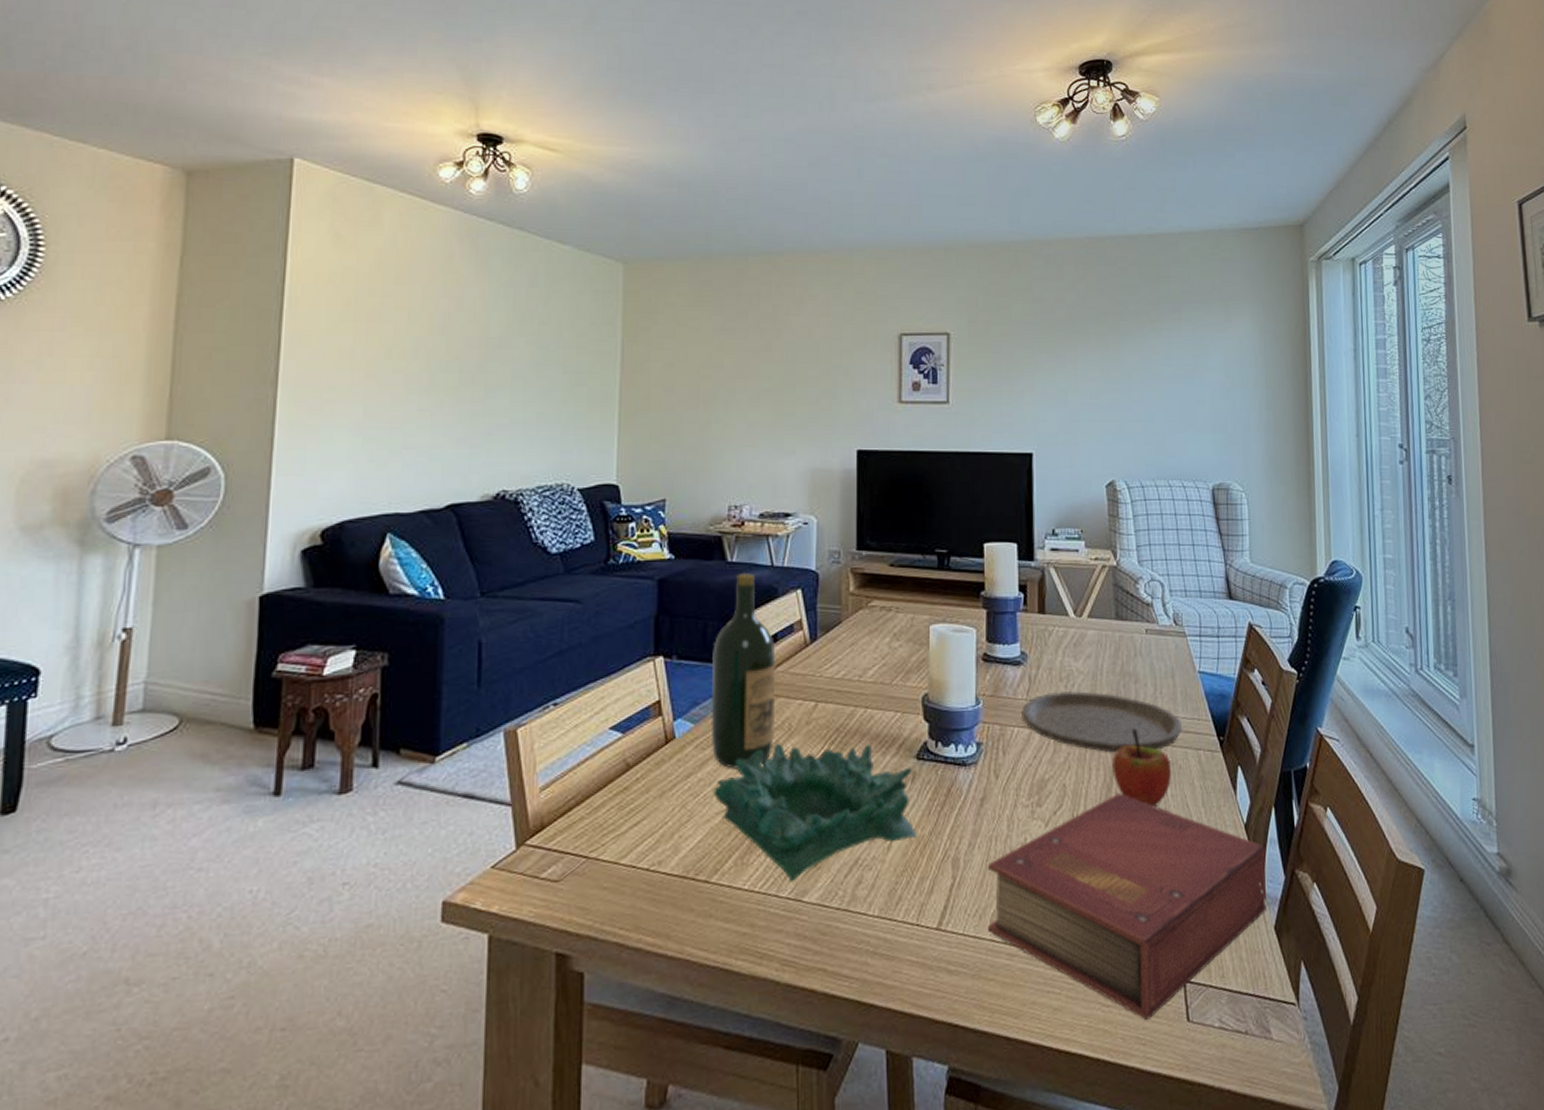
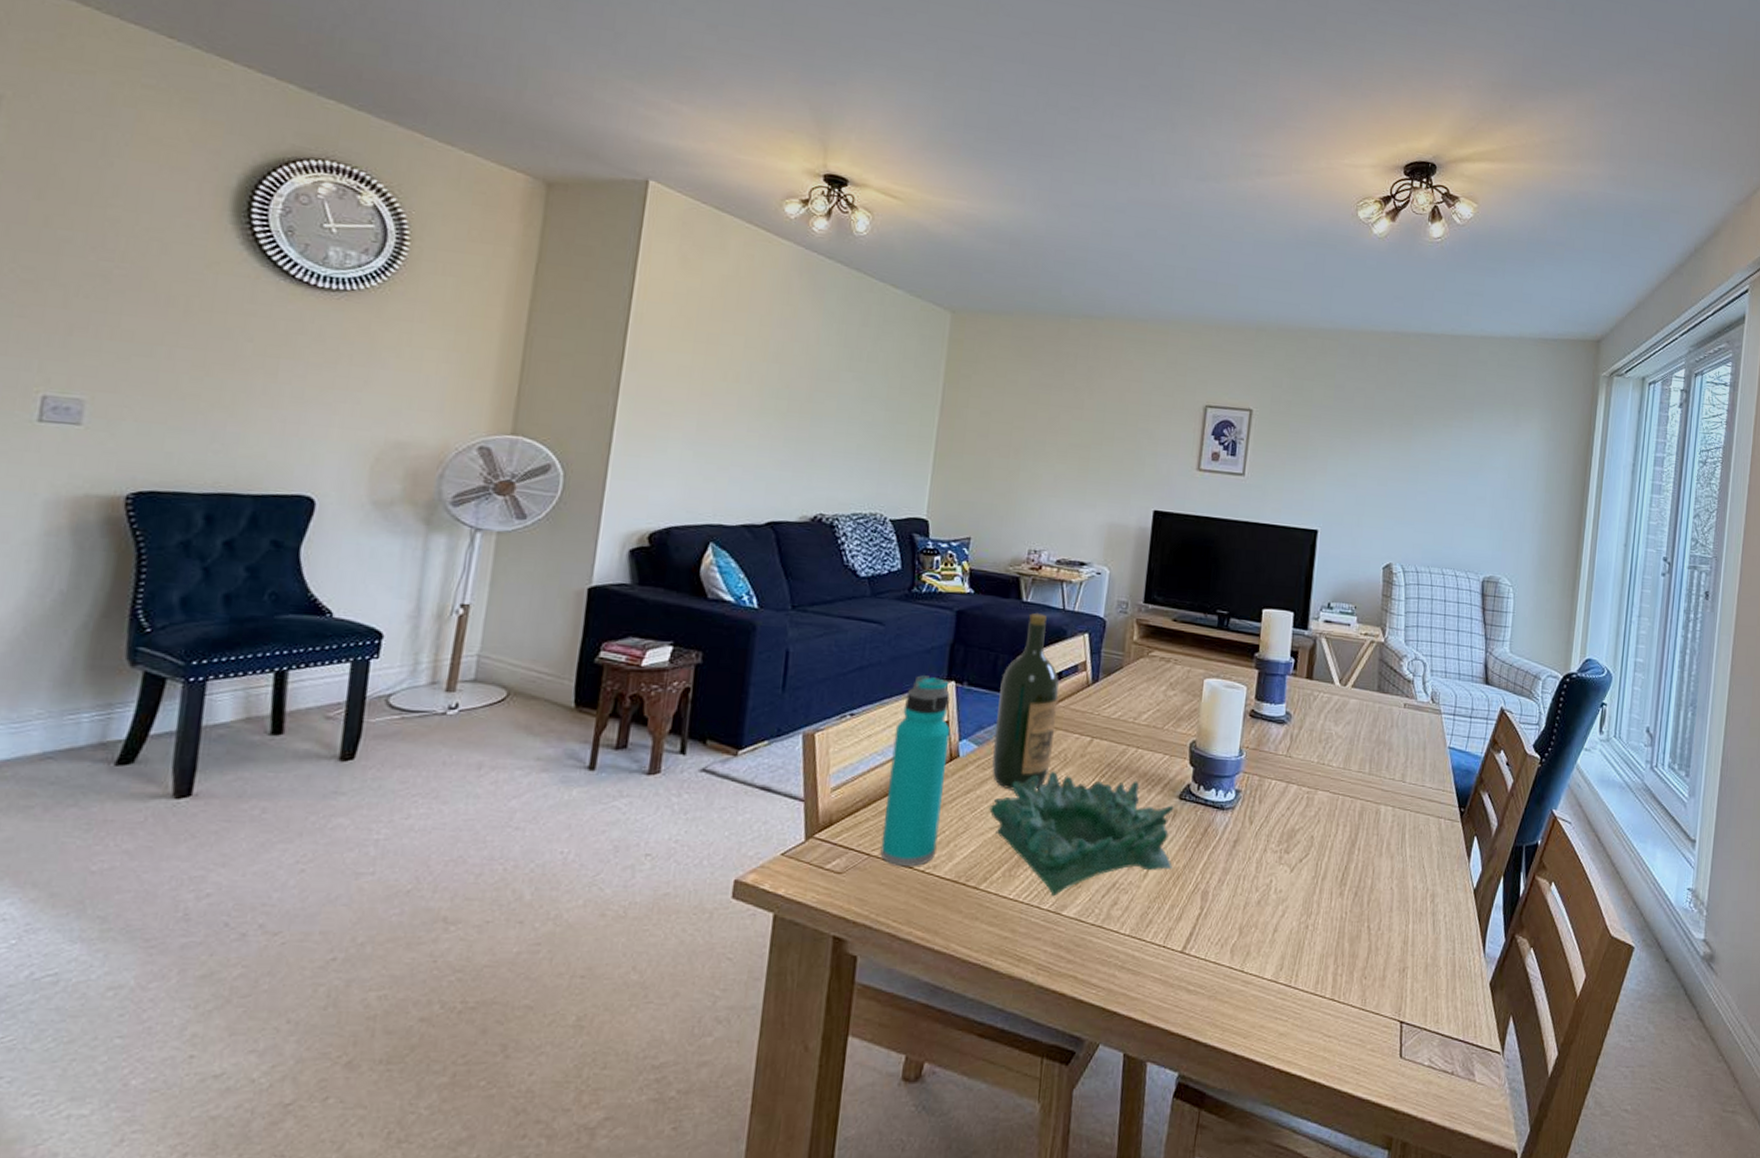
water bottle: none [599,653,663,867] -> present [880,675,951,867]
book: present [987,792,1267,1020] -> none [1228,848,1491,1052]
plate: present [1021,690,1183,753] -> none [1280,751,1428,814]
apple: present [1113,727,1172,807] -> none [1358,792,1413,865]

